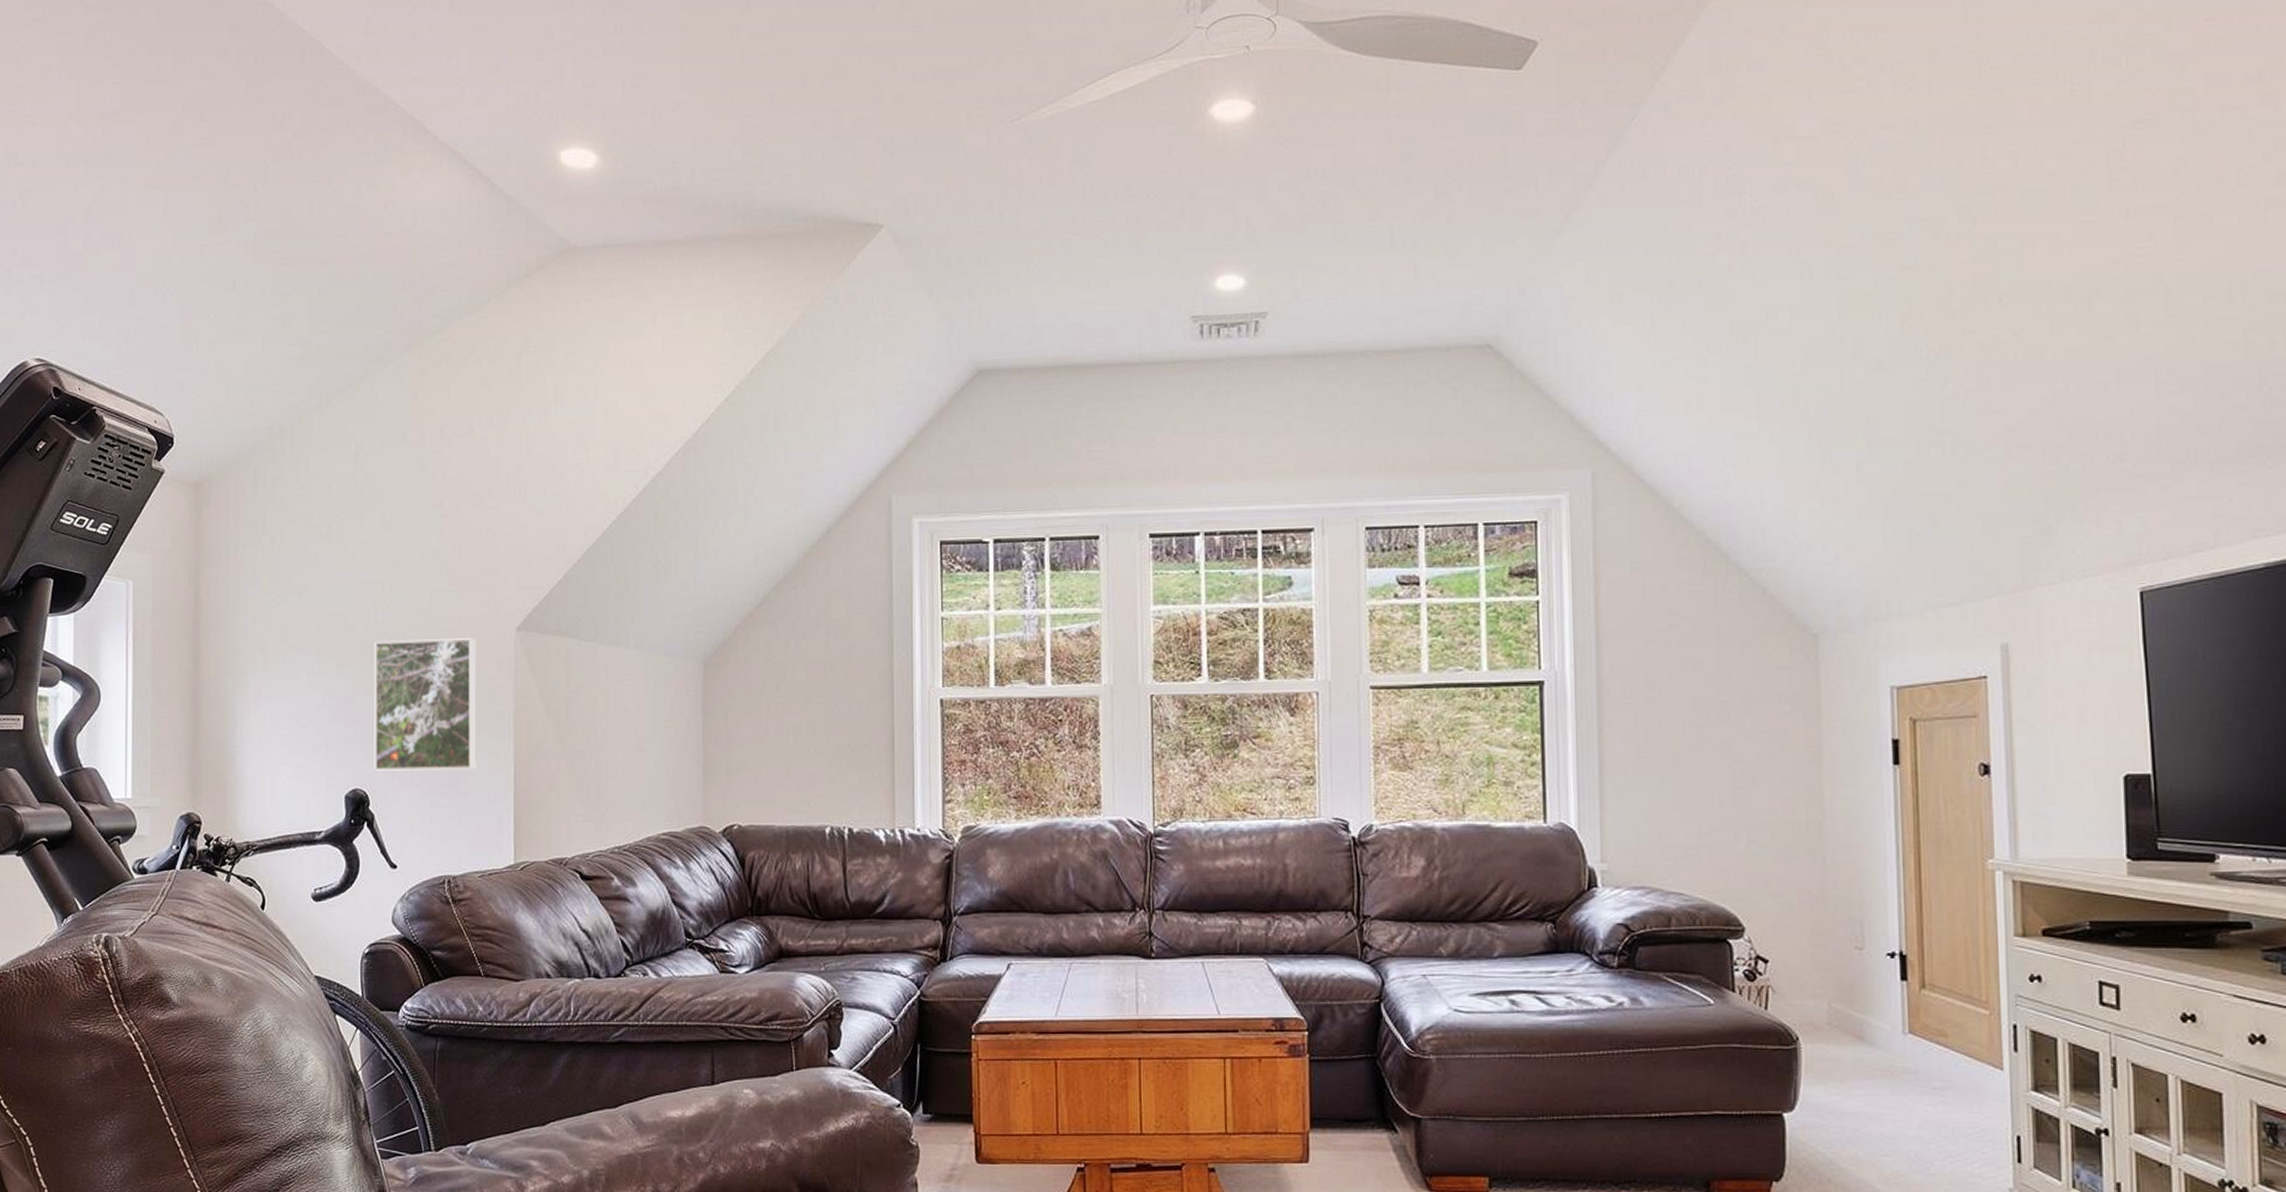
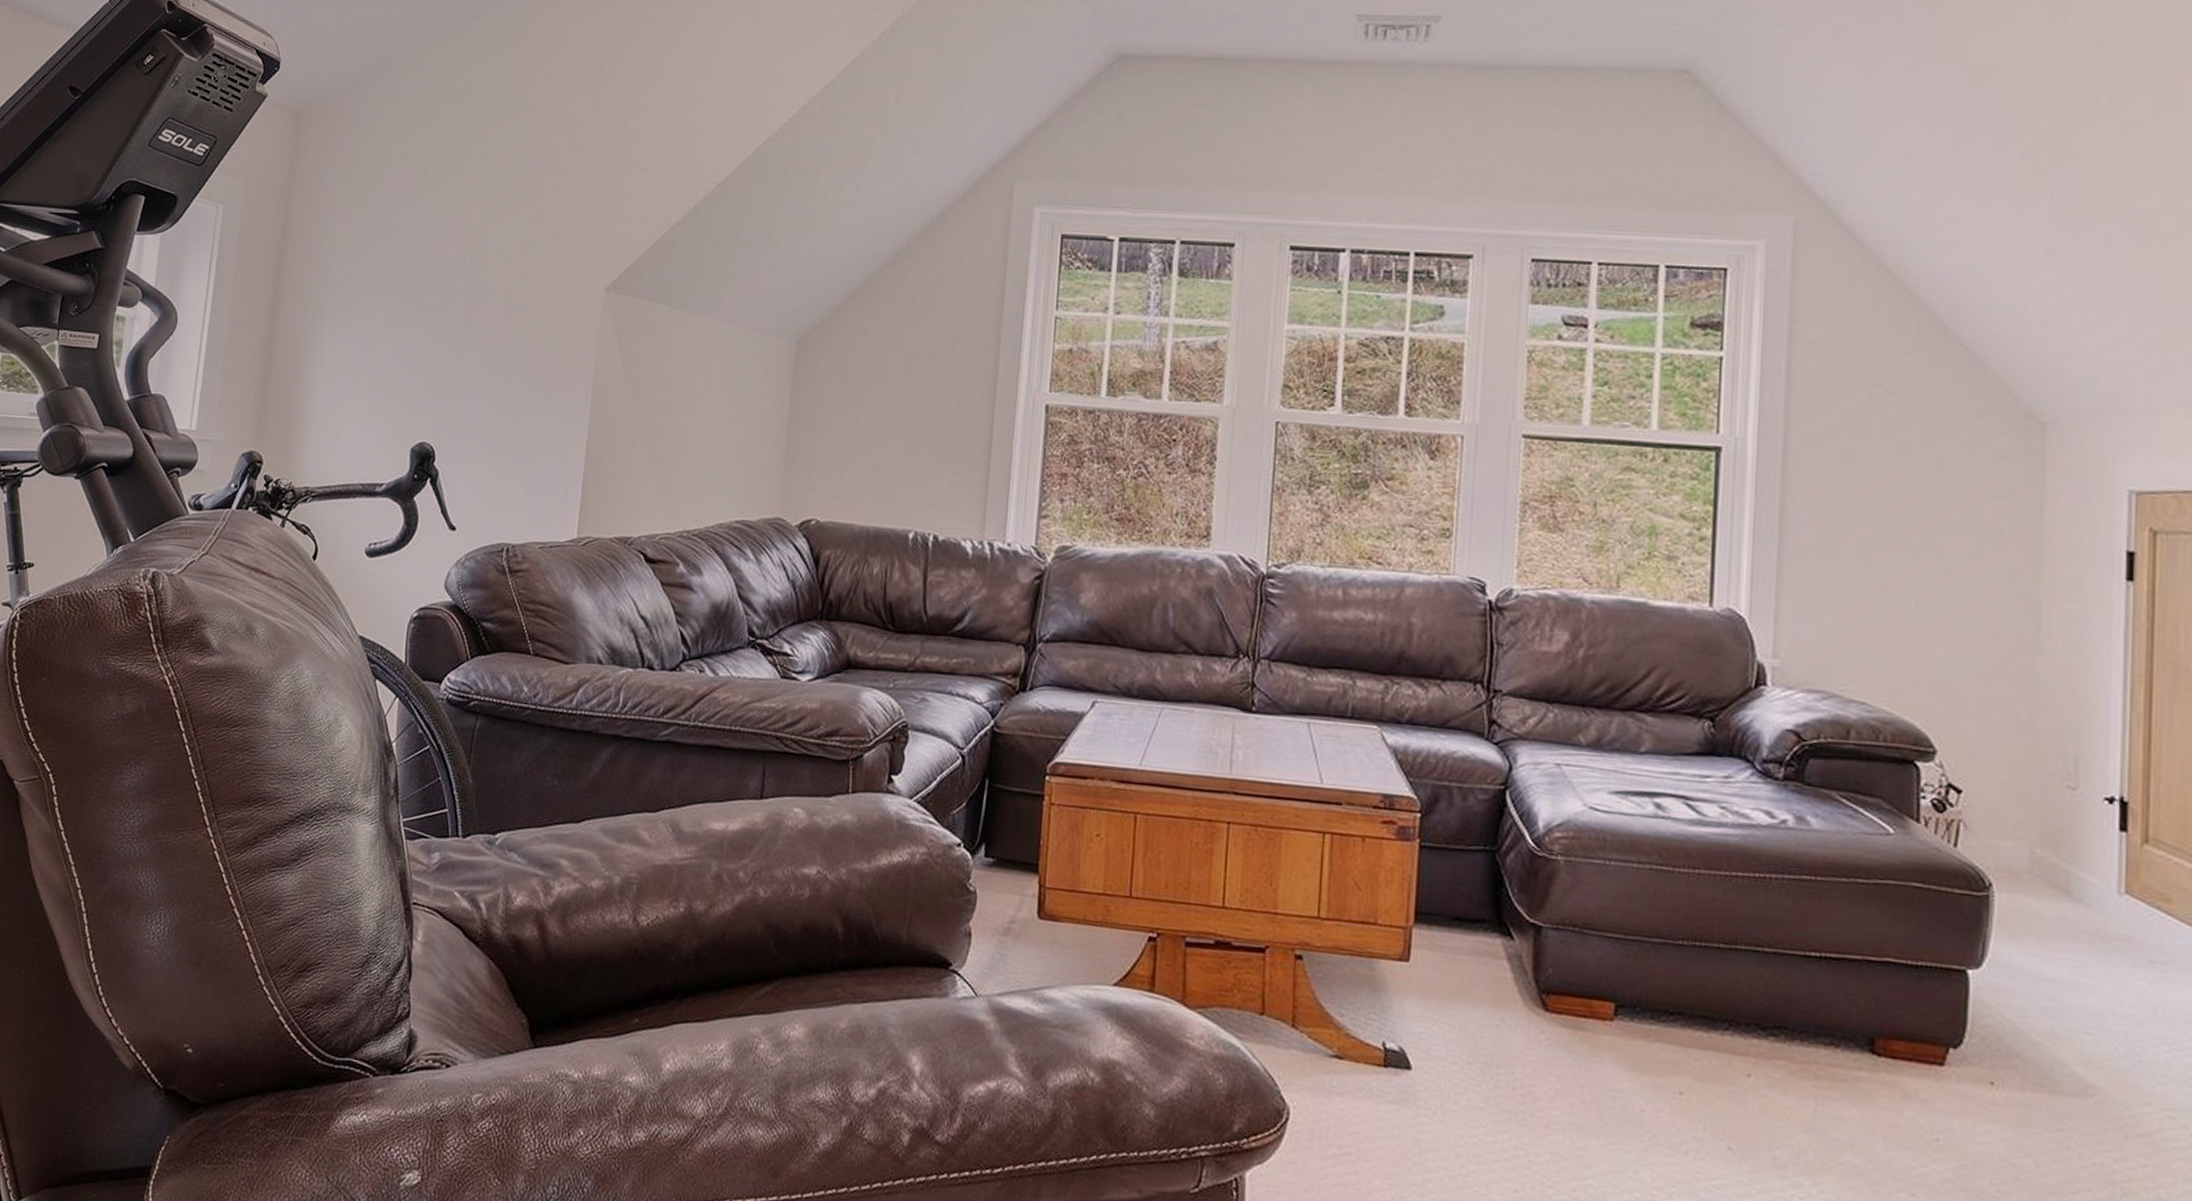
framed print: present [374,638,477,771] -> none [444,290,564,434]

